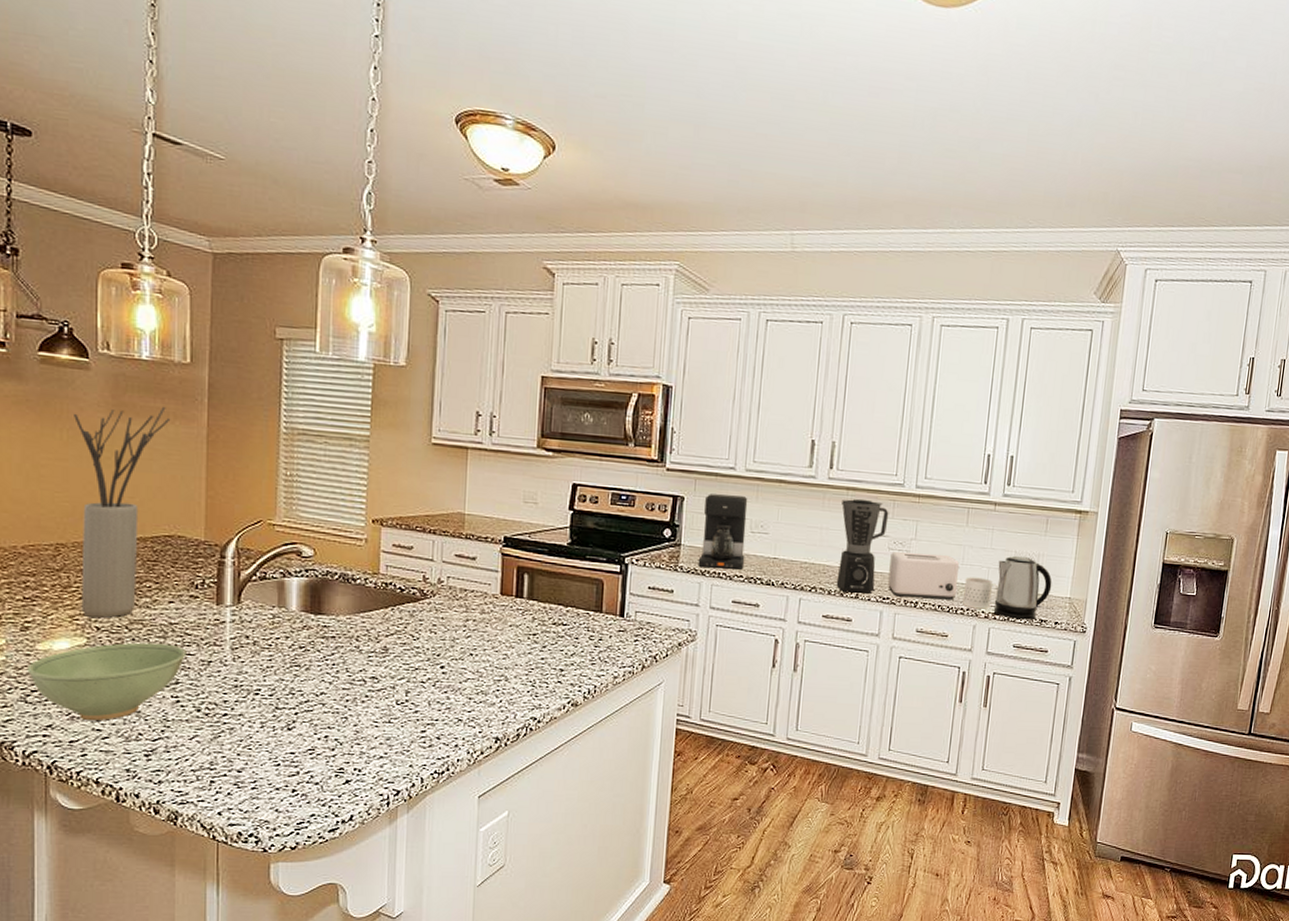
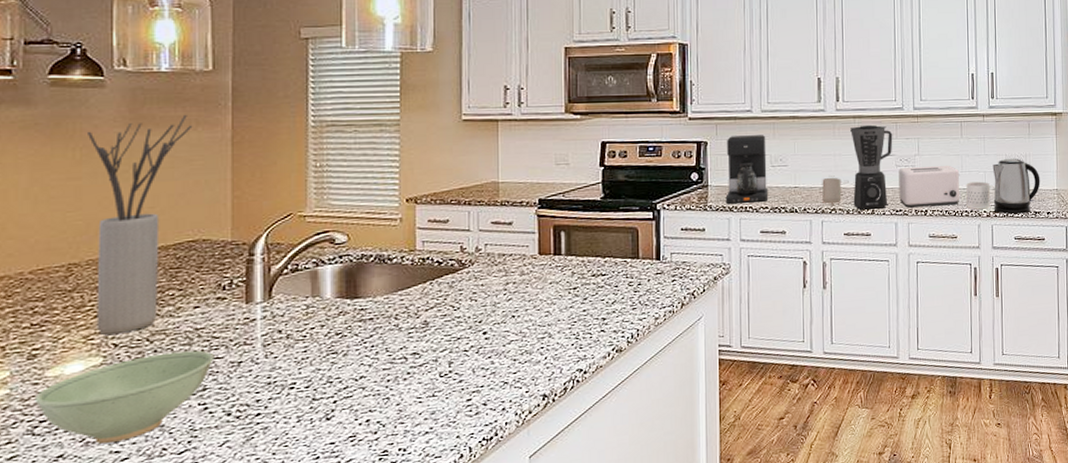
canister: none [801,550,834,584] -> present [820,176,849,207]

